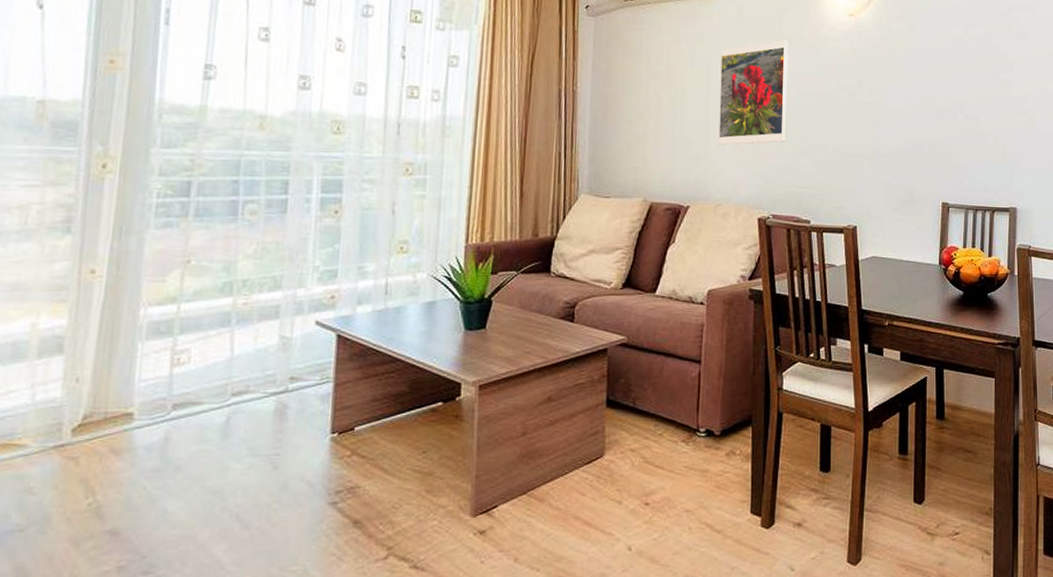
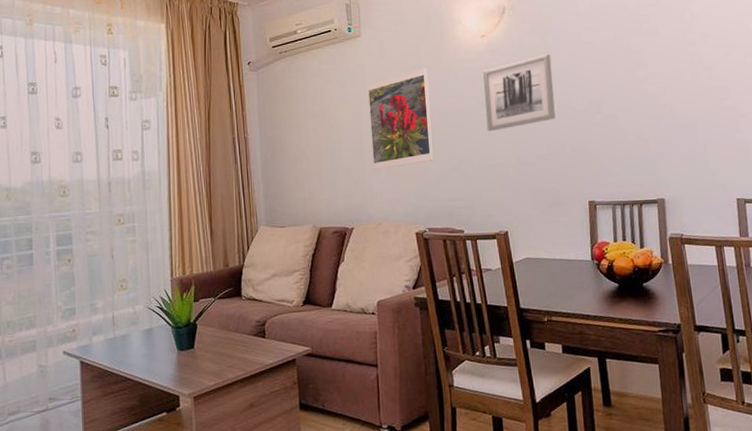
wall art: none [845,43,919,118] -> present [483,54,556,132]

